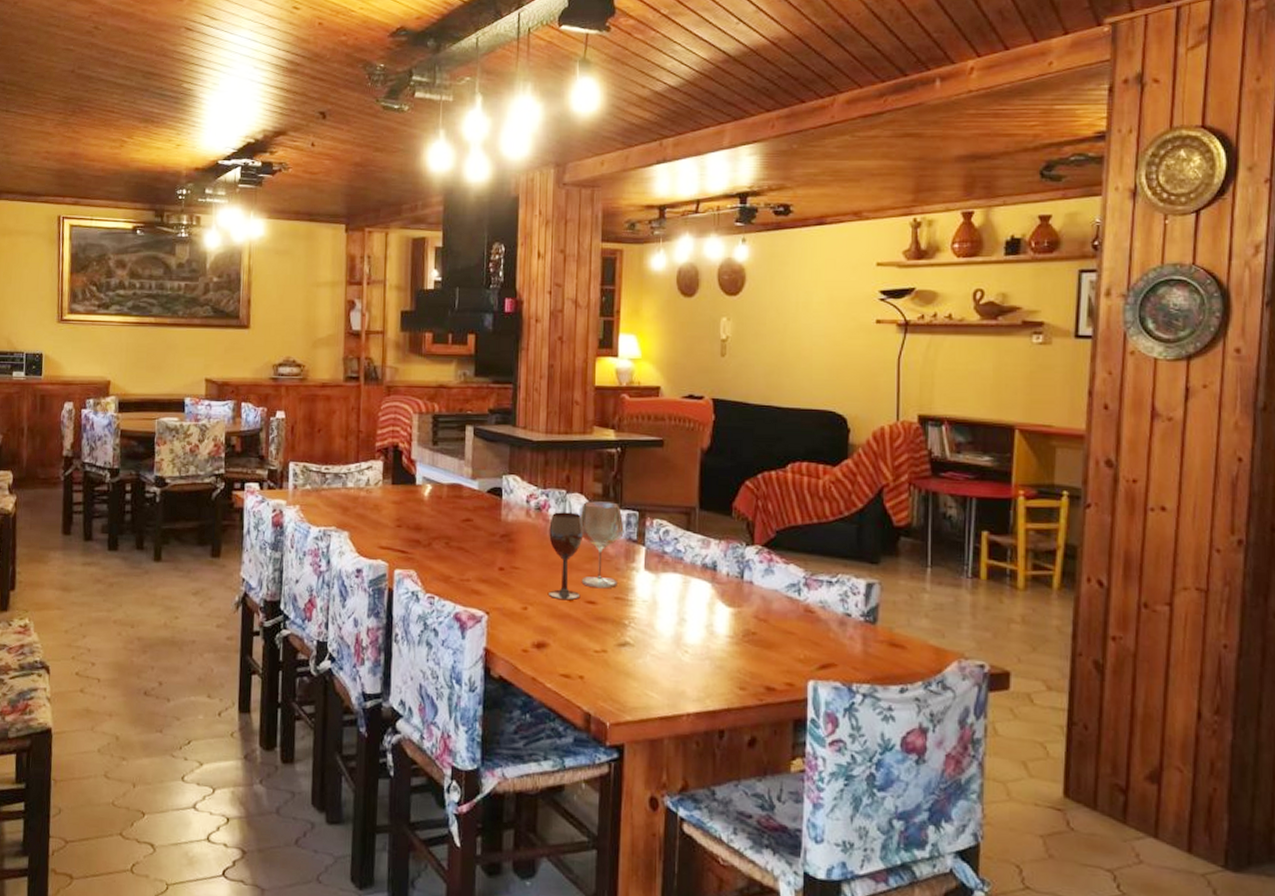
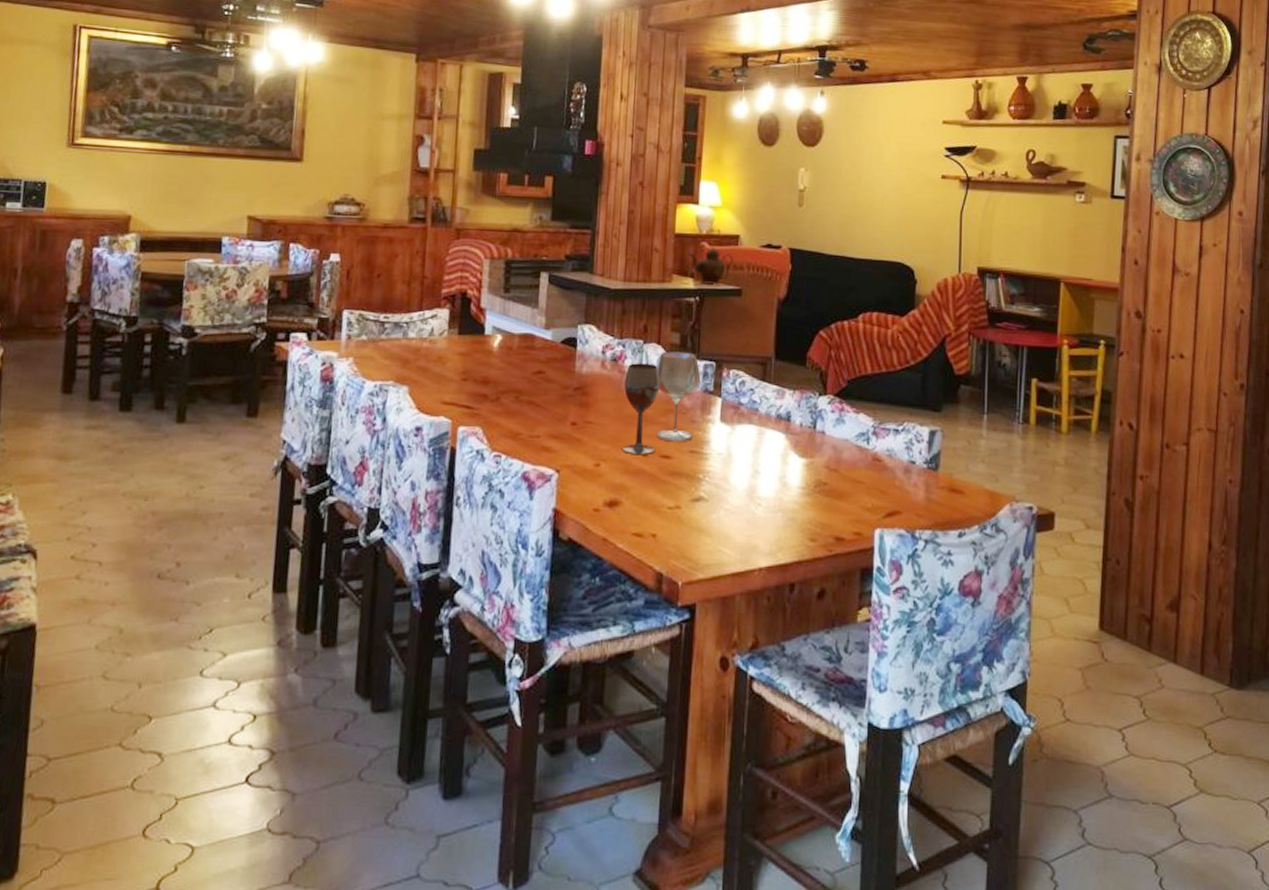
teapot: none [607,399,655,436] -> present [687,247,734,285]

